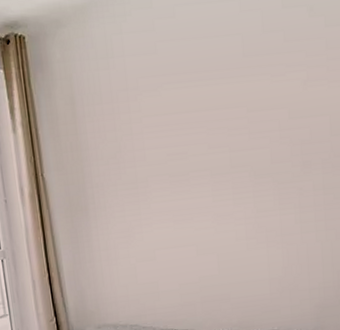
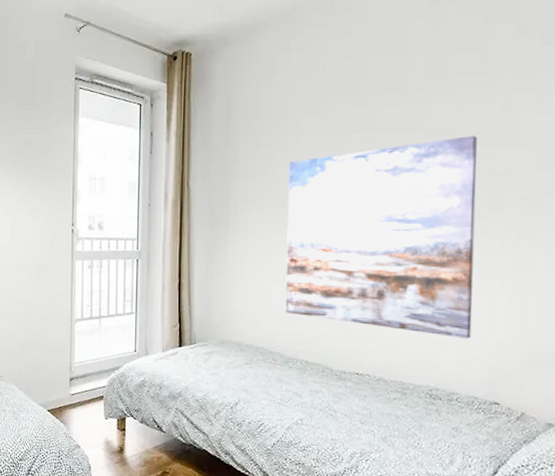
wall art: none [137,109,300,289] -> present [285,136,477,339]

